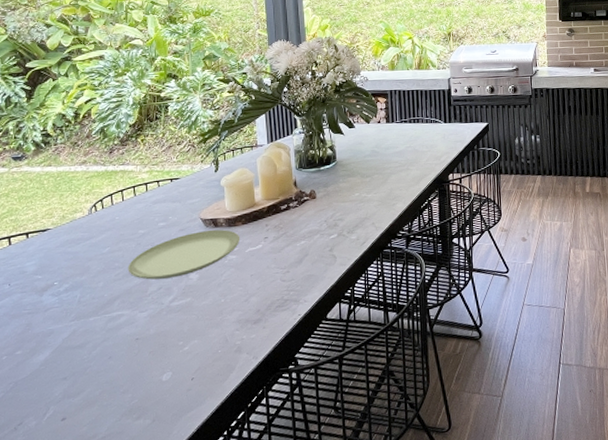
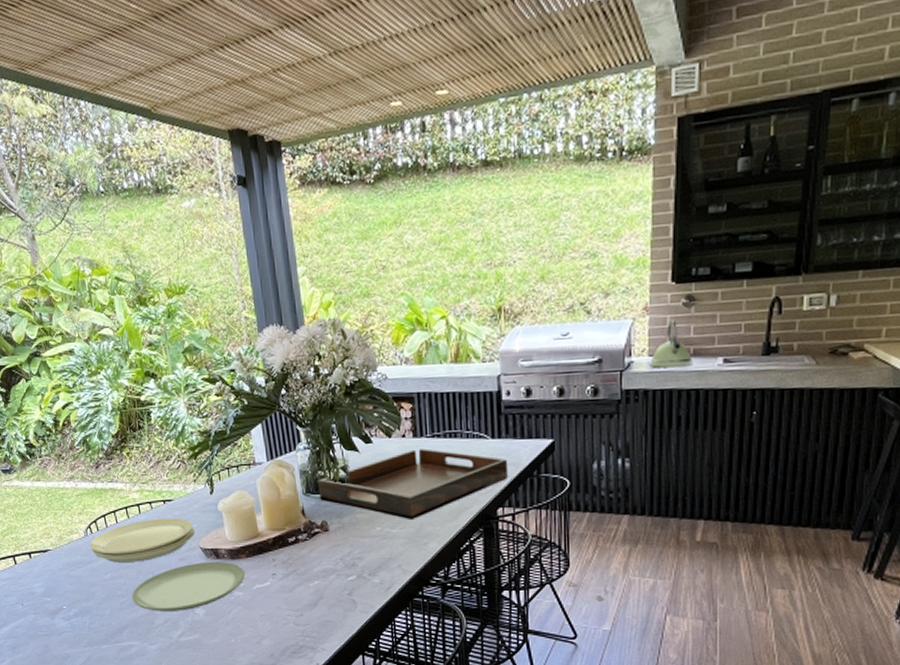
plate: none [93,193,198,237] -> present [90,518,196,563]
serving tray: none [308,131,457,187] -> present [317,448,509,521]
kettle: none [549,43,576,75] -> present [650,318,693,369]

